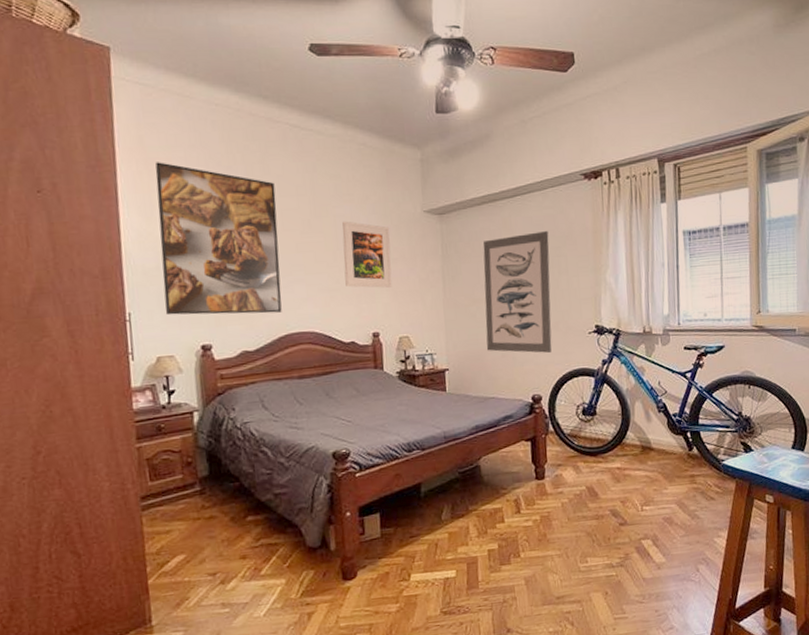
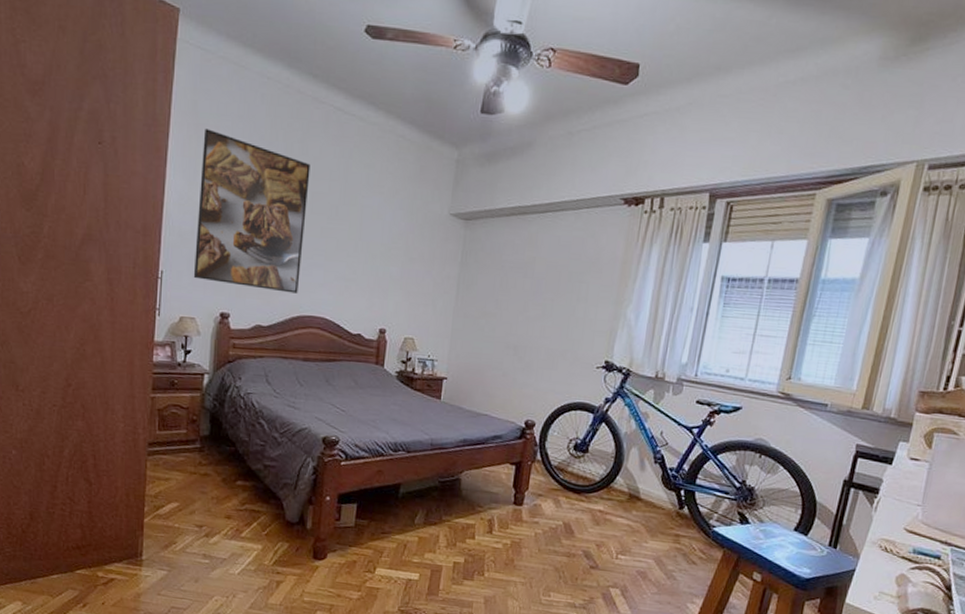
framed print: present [342,221,393,288] -> none [362,212,414,286]
wall art: present [482,231,552,353] -> none [488,253,575,380]

